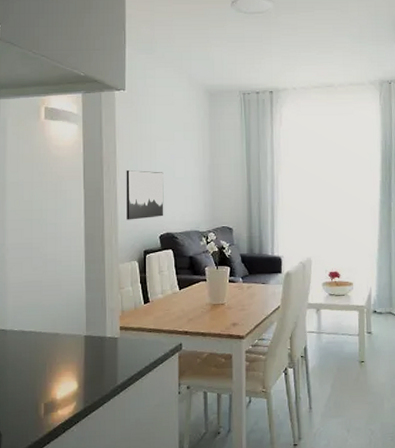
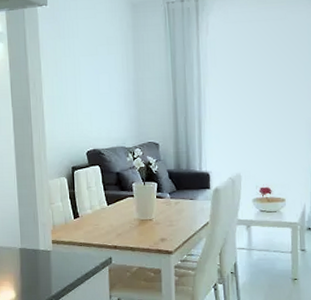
wall art: present [126,169,164,220] -> none [51,86,90,137]

